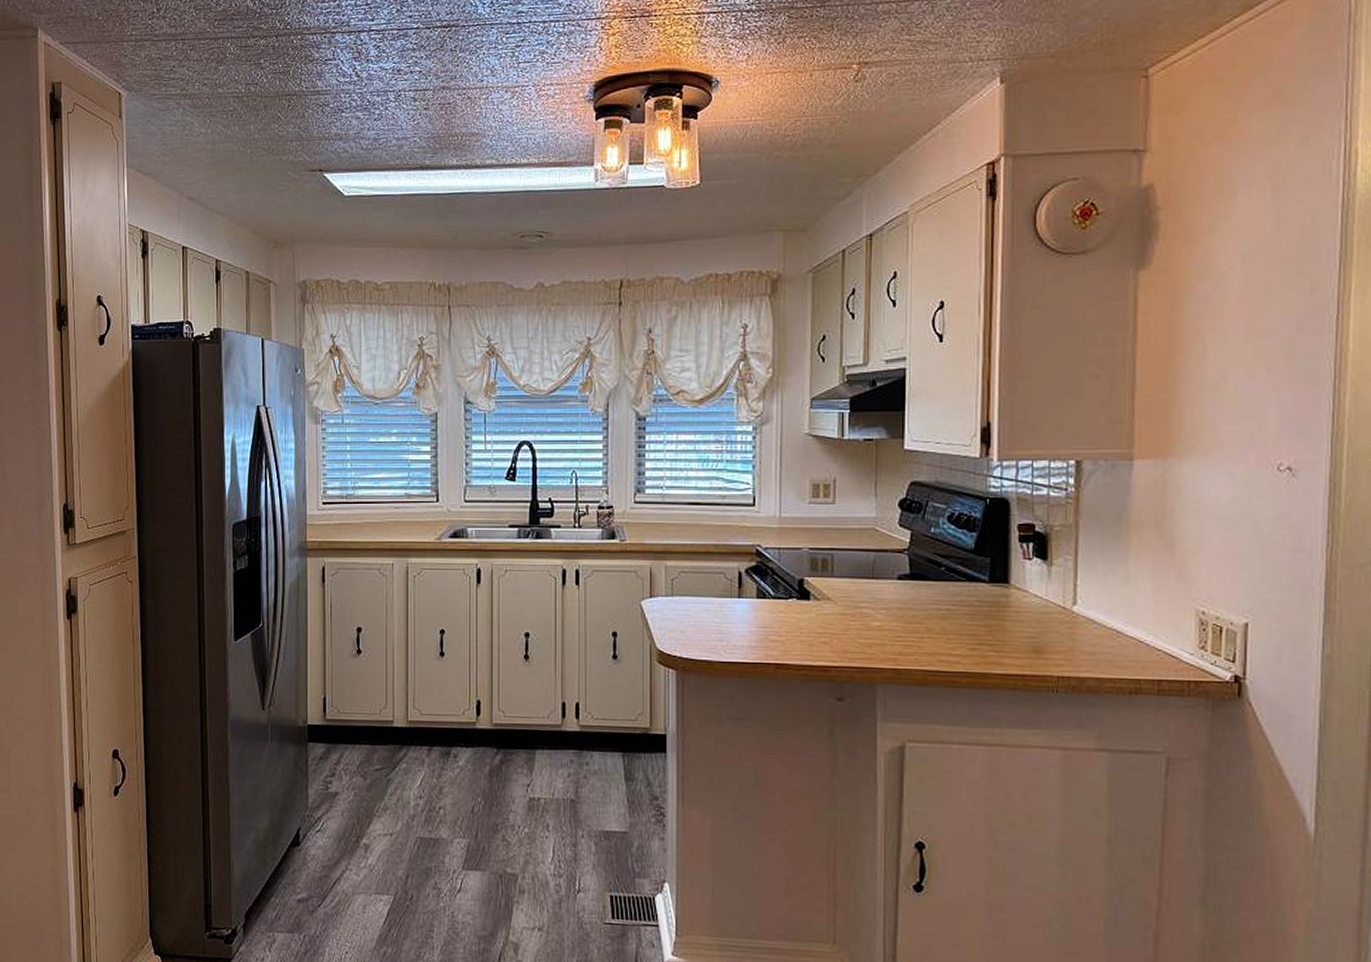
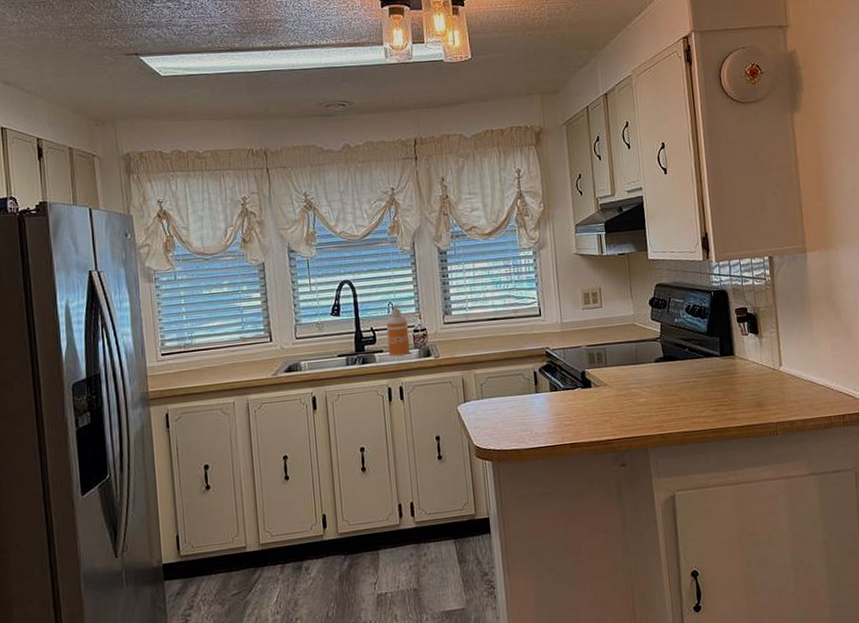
soap dispenser: none [567,475,593,535] -> present [386,304,410,357]

